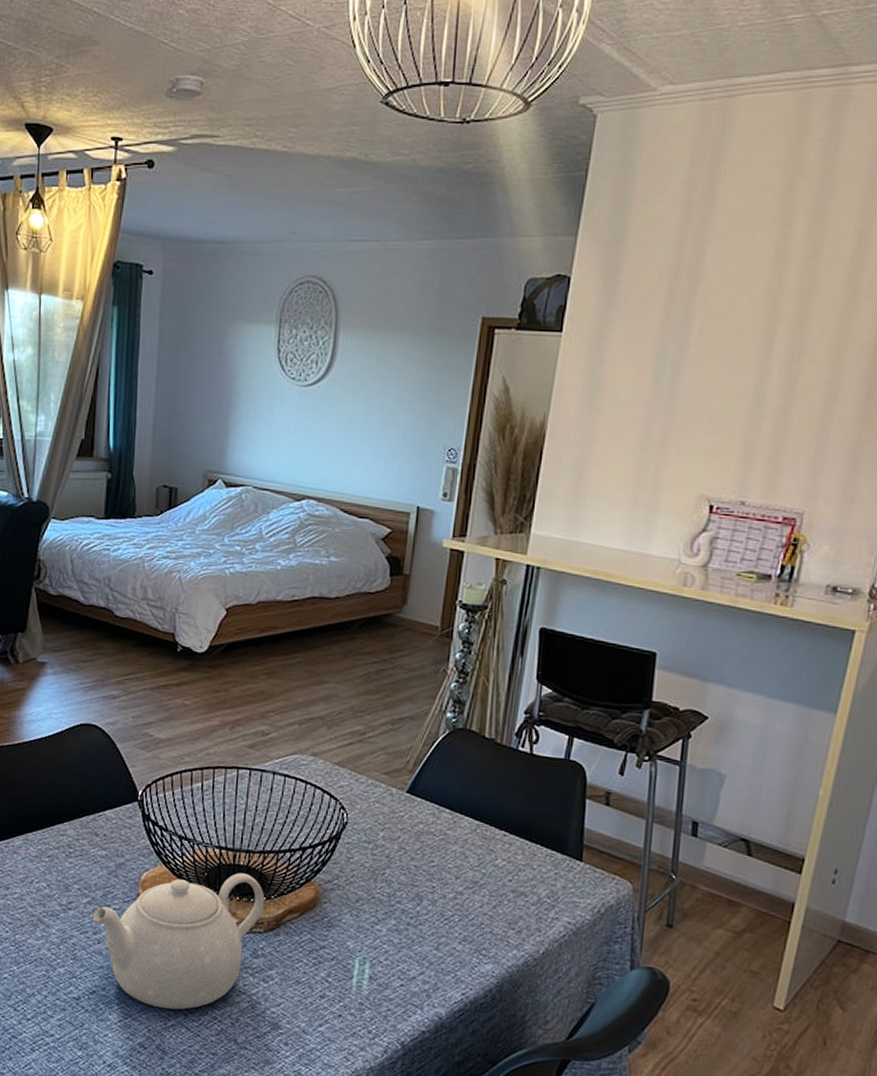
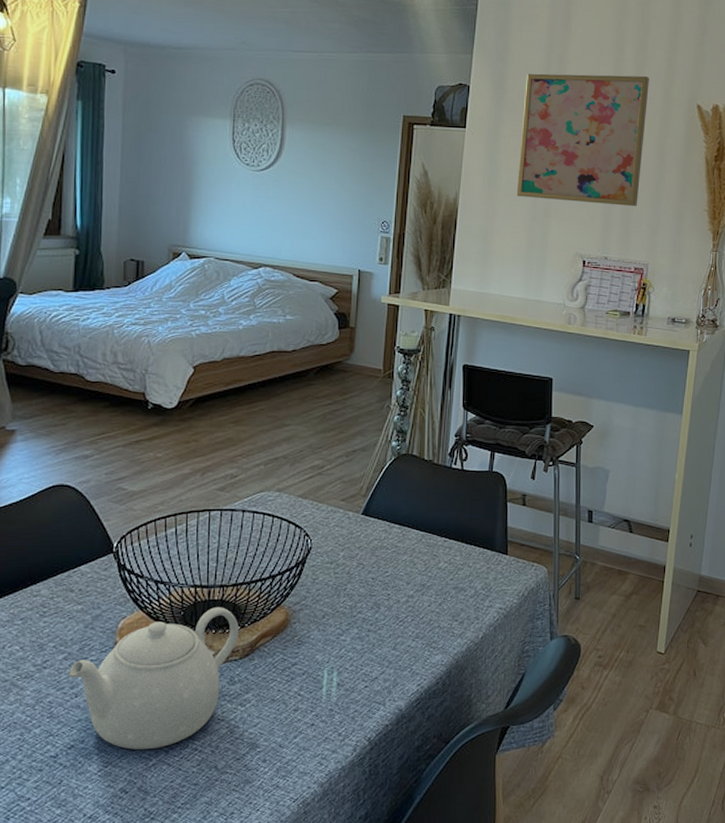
wall art: none [624,257,827,435] -> present [516,73,649,206]

